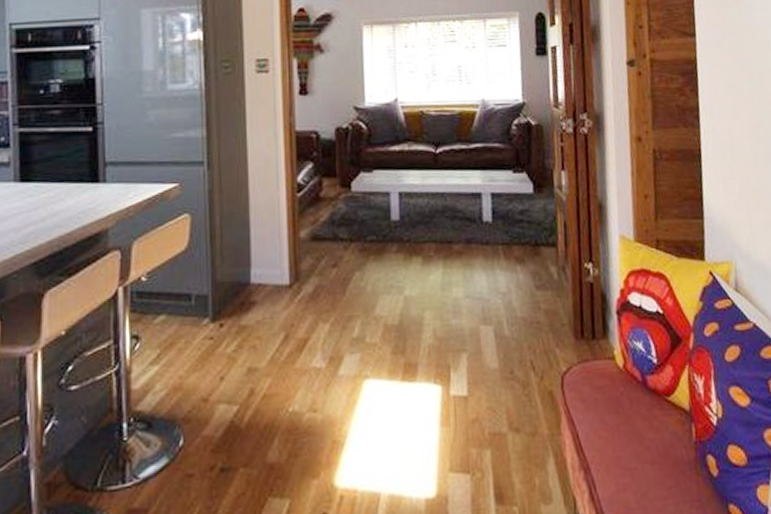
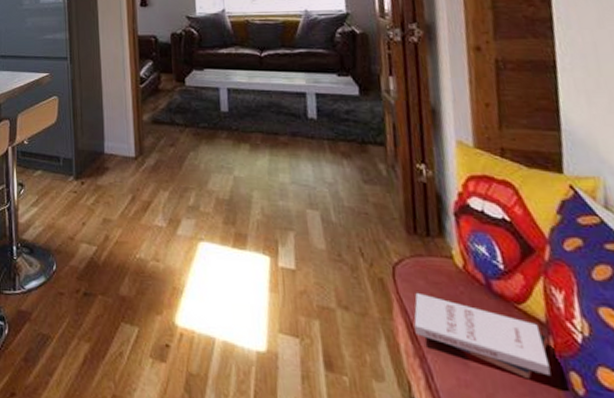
books: none [579,400,693,471] -> present [414,292,551,380]

